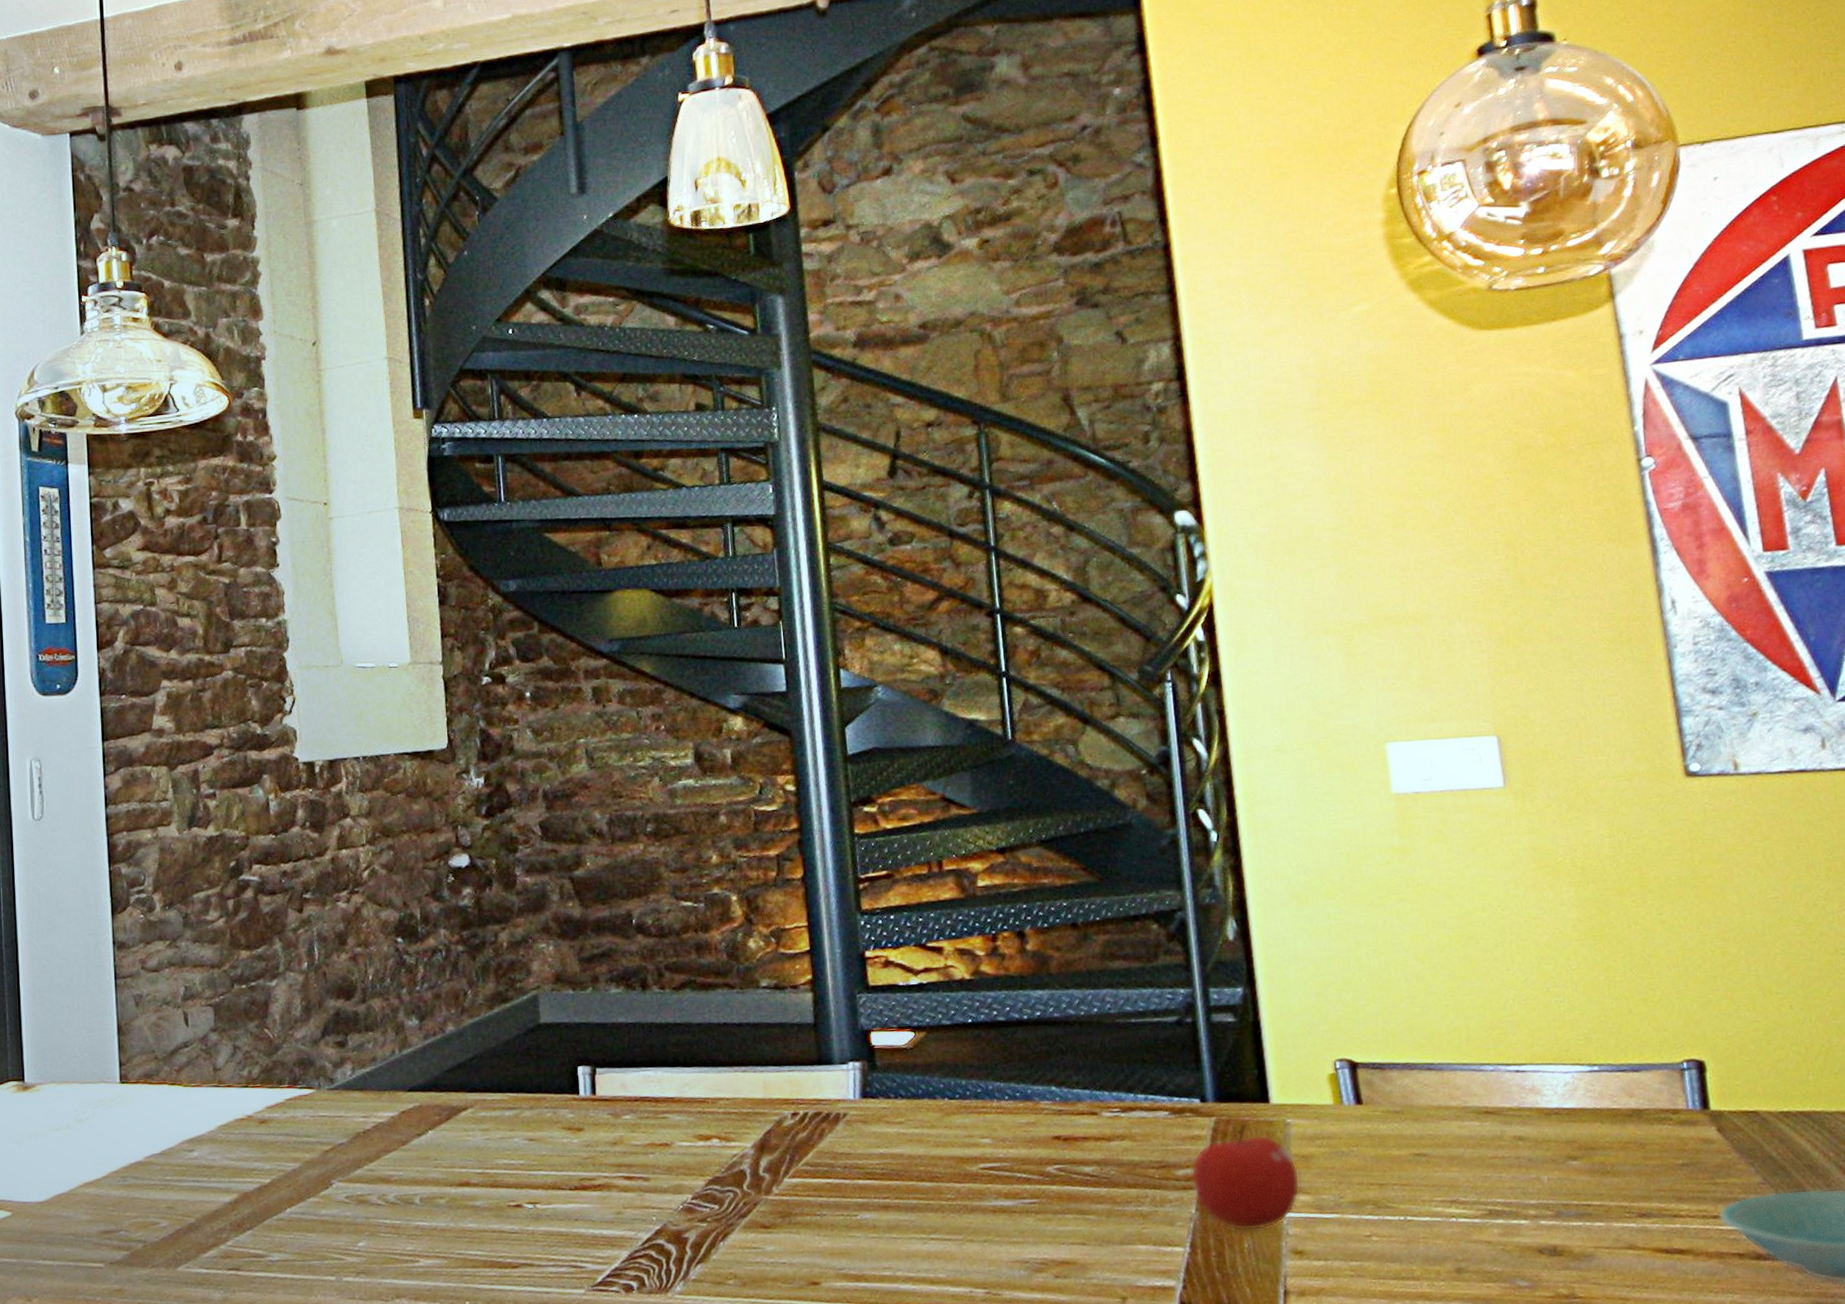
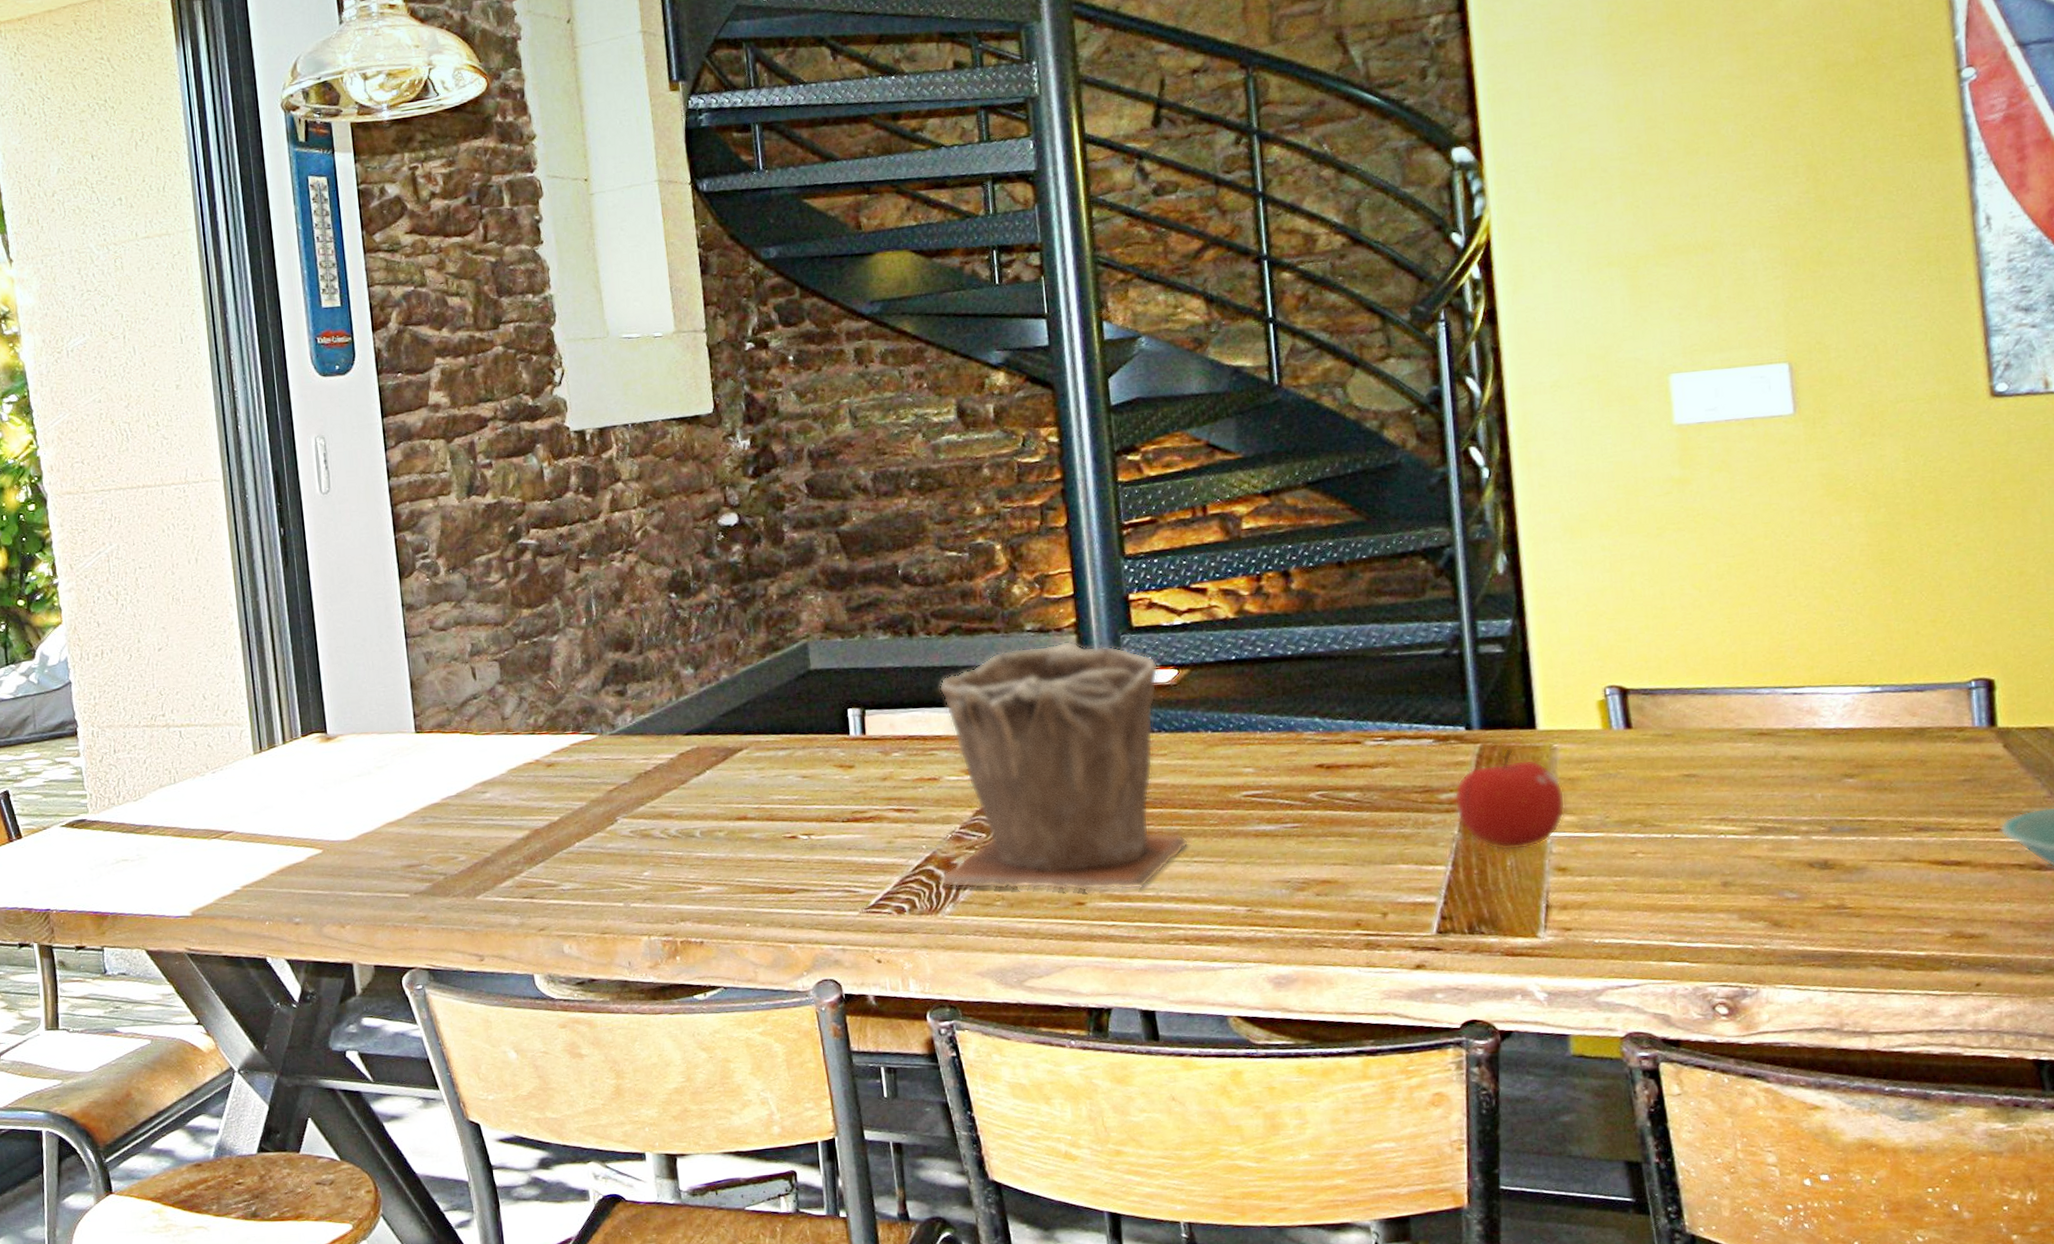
plant pot: none [669,999,925,1270] -> present [938,640,1188,892]

